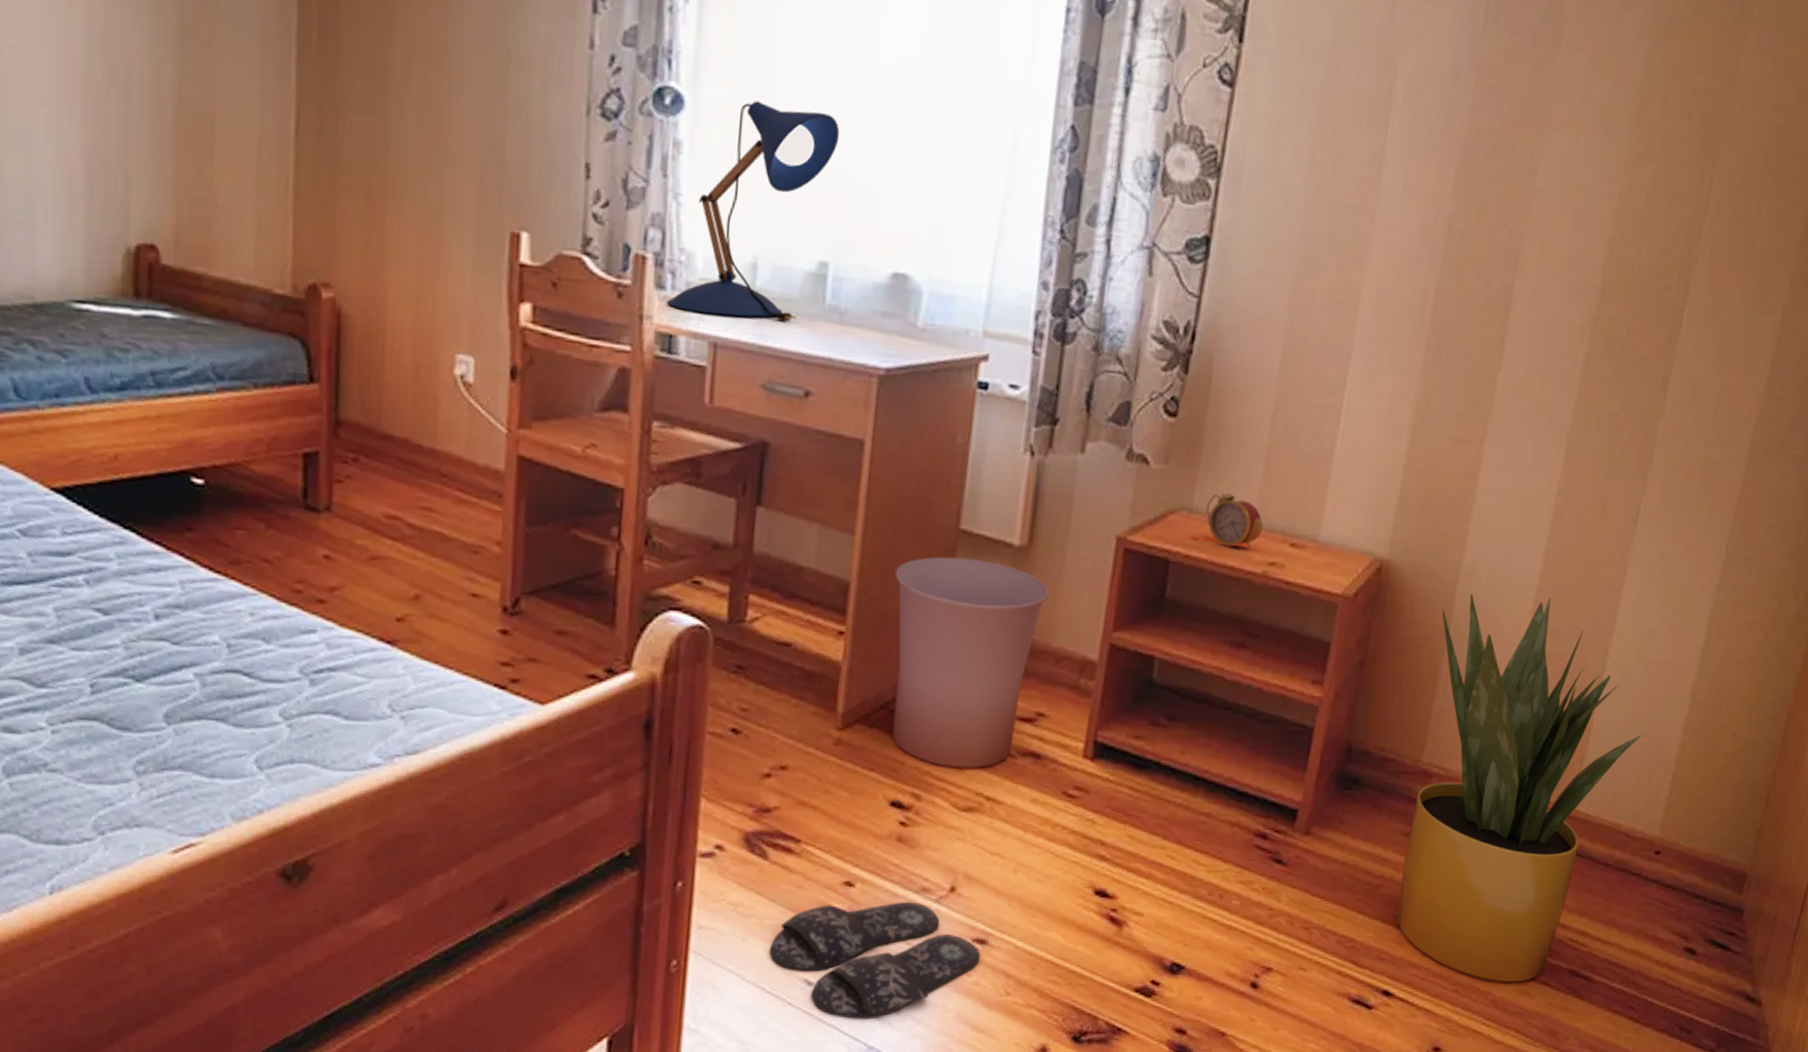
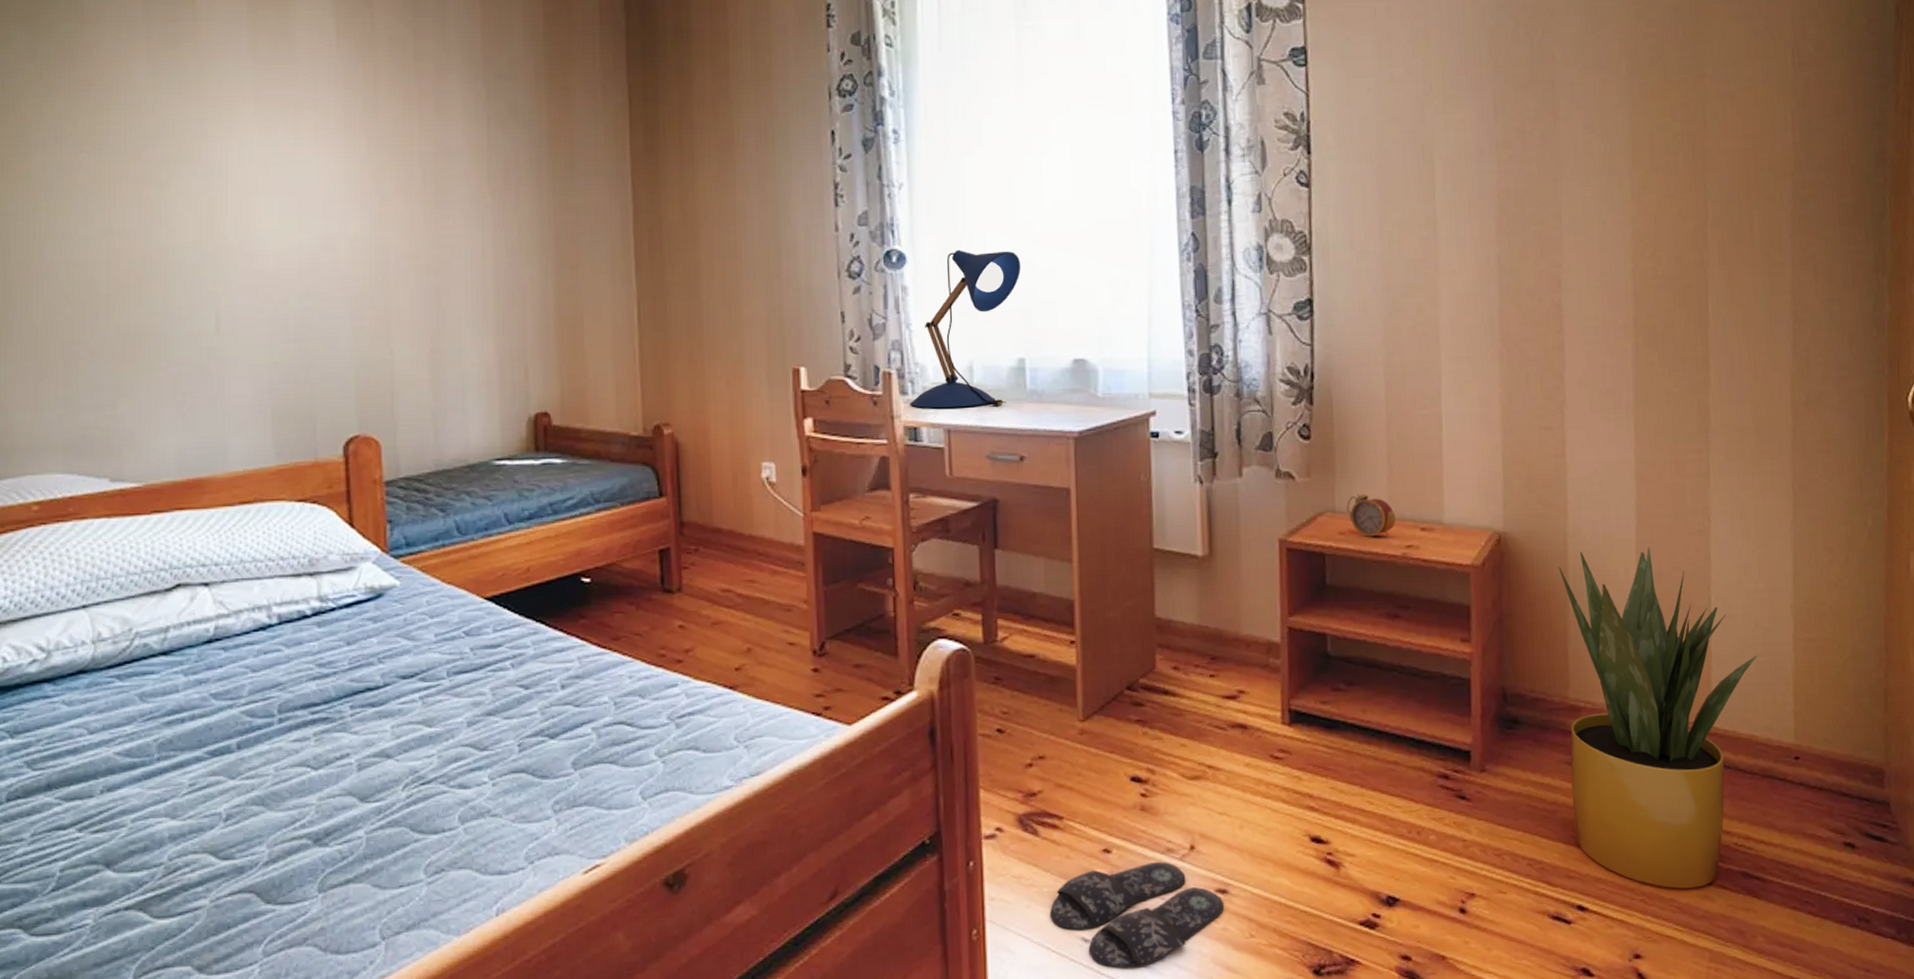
waste bin: present [891,556,1049,768] -> none [1108,570,1232,743]

